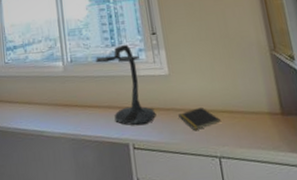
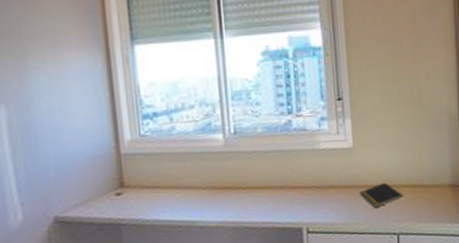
desk lamp: present [95,44,156,126] -> none [266,111,334,207]

